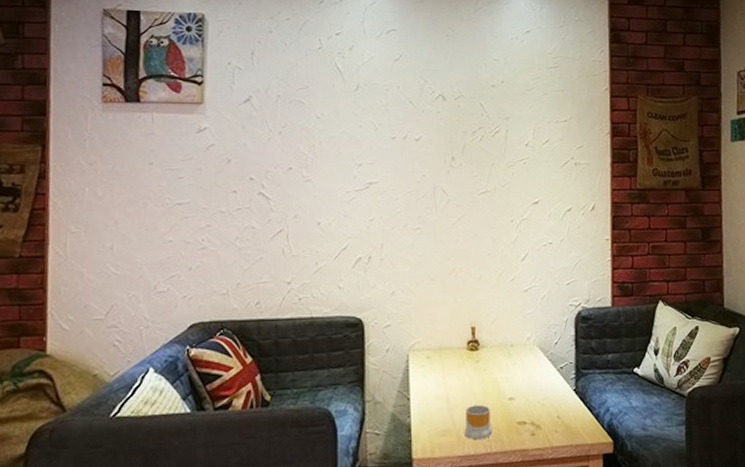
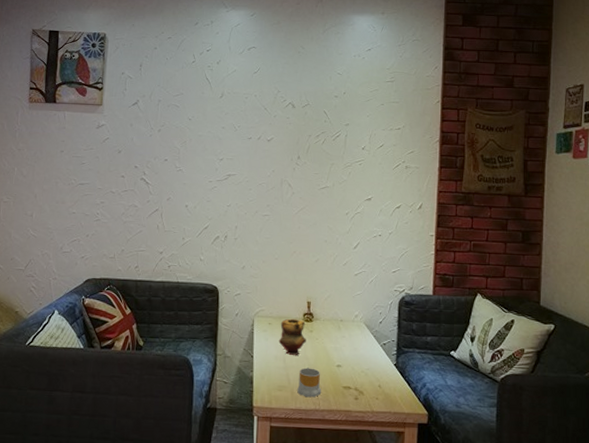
teapot: none [439,348,472,392] -> present [278,318,306,355]

